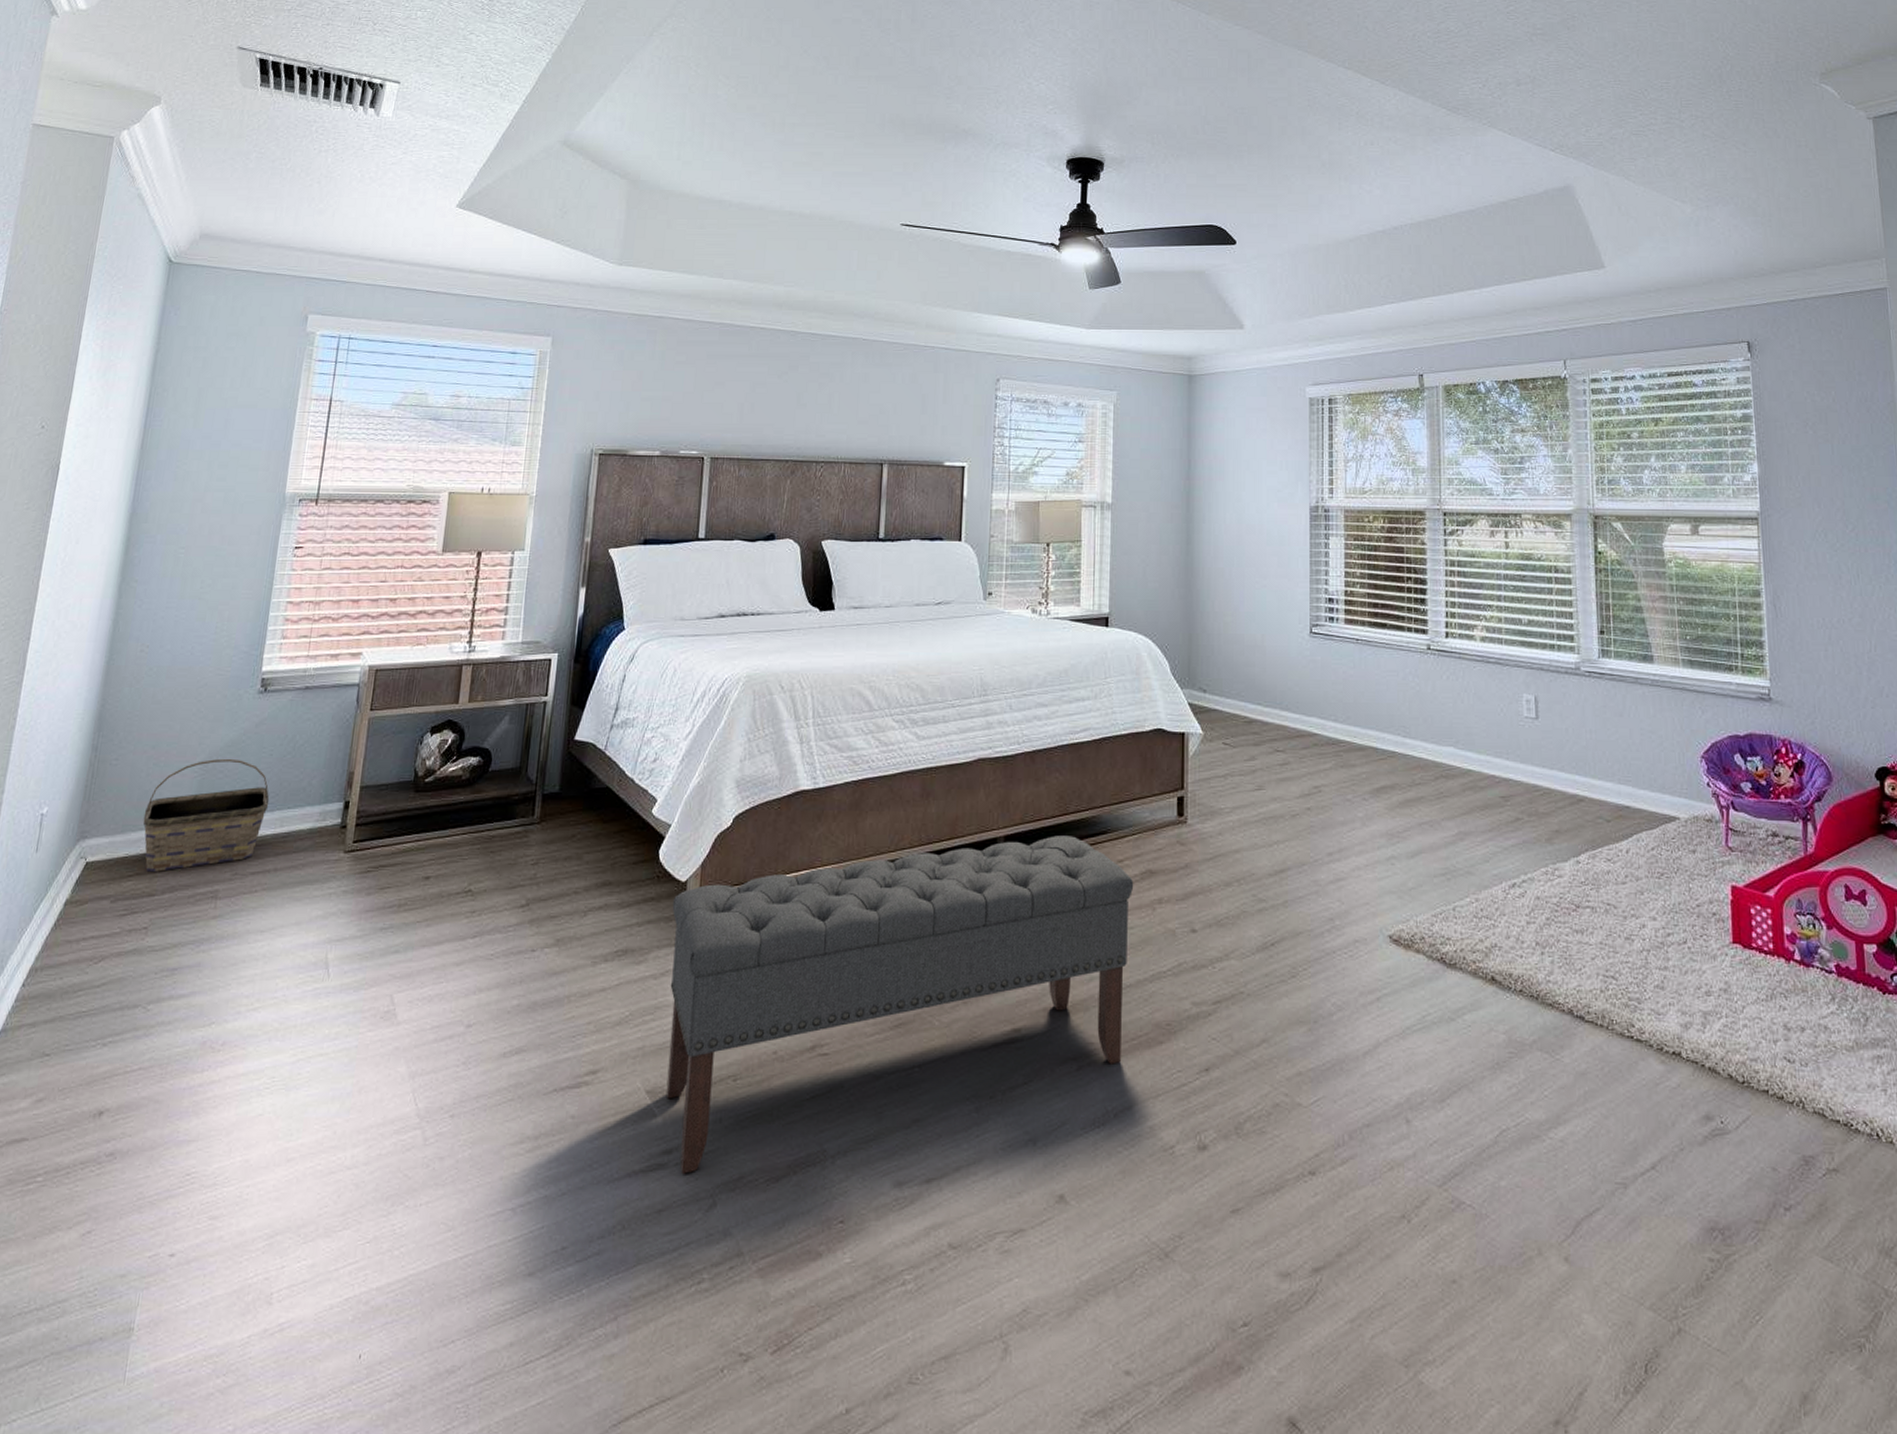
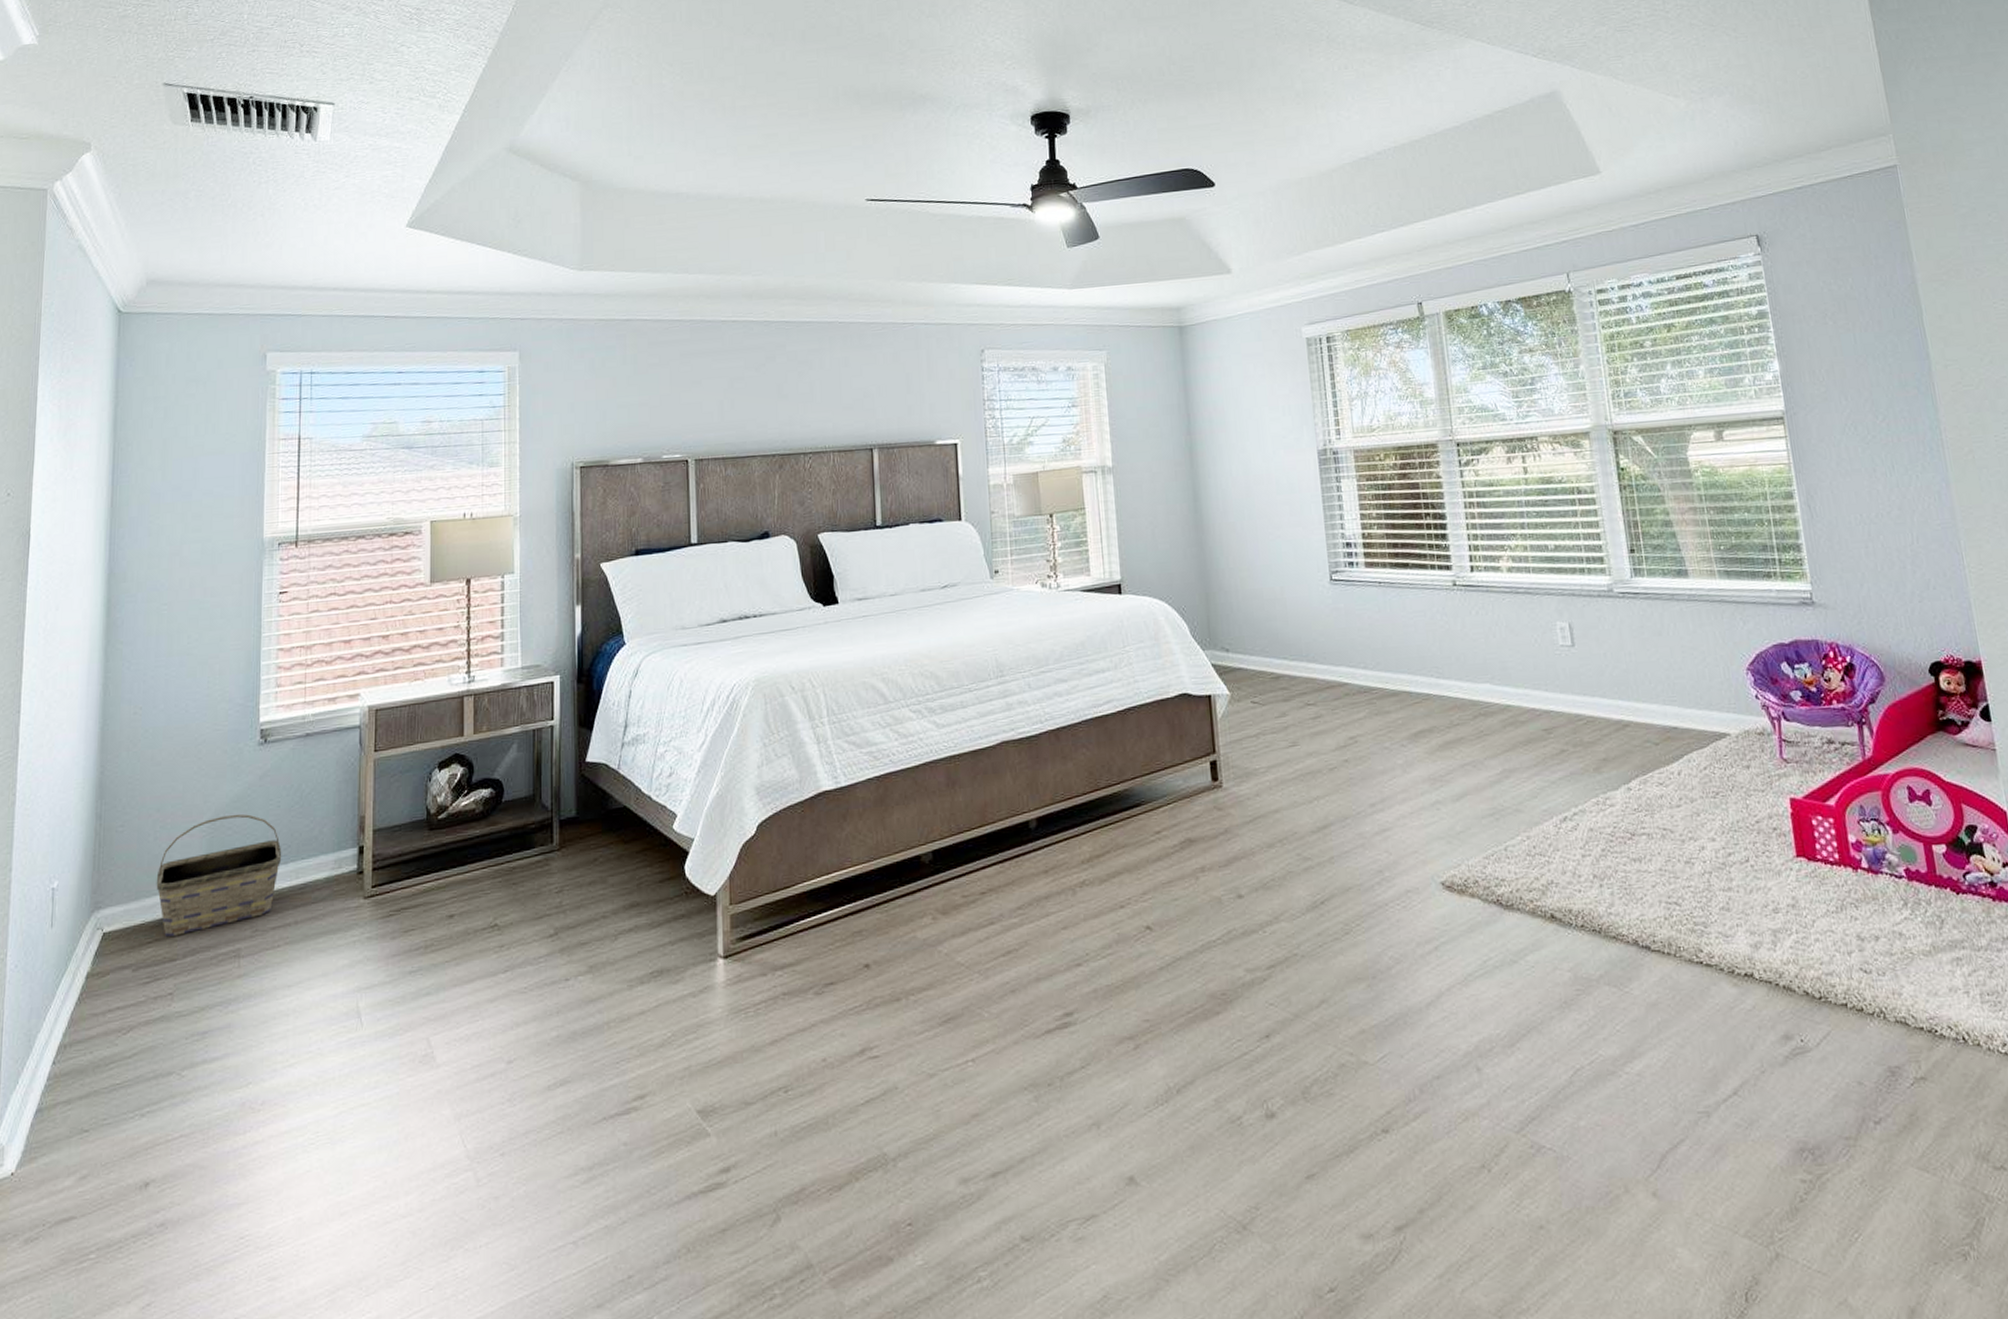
bench: present [666,836,1134,1174] -> none [703,811,1178,1191]

